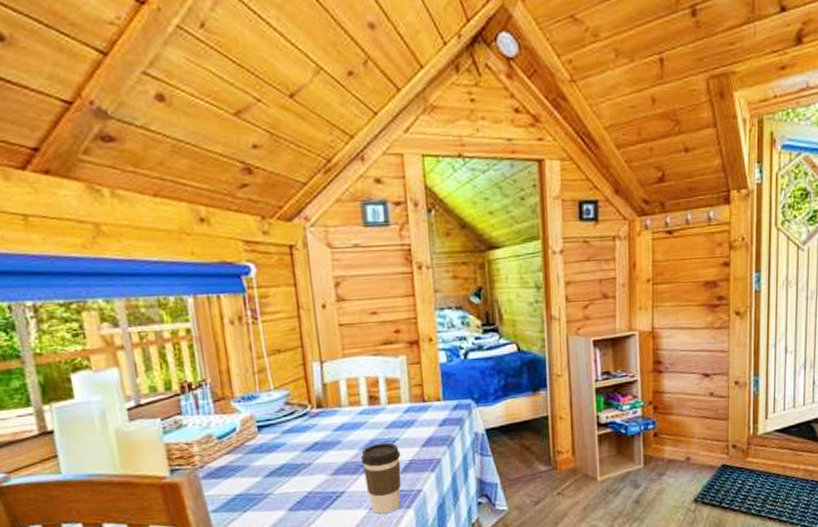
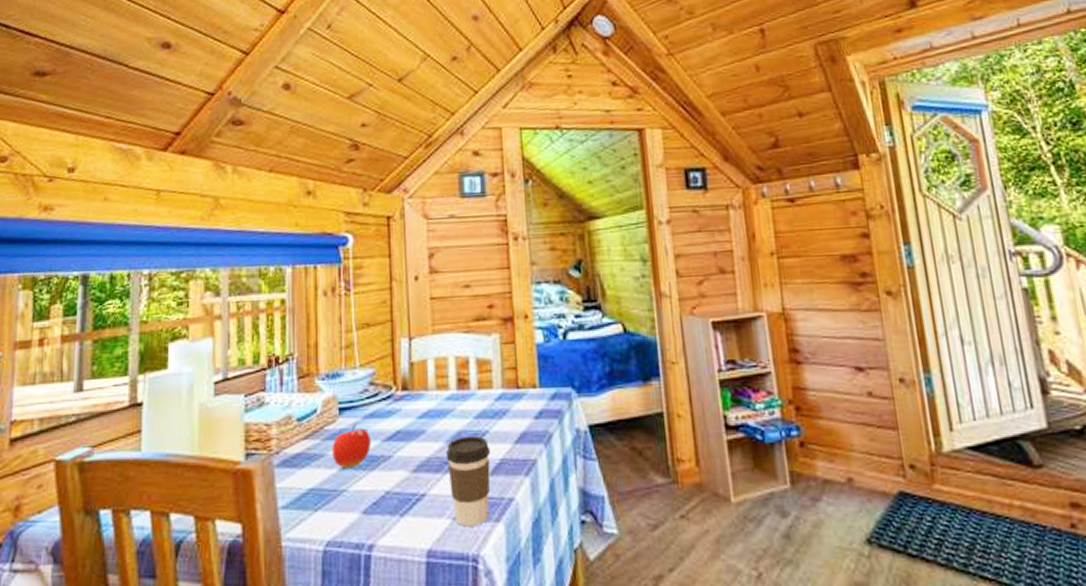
fruit: none [254,439,292,477] -> present [331,424,371,469]

